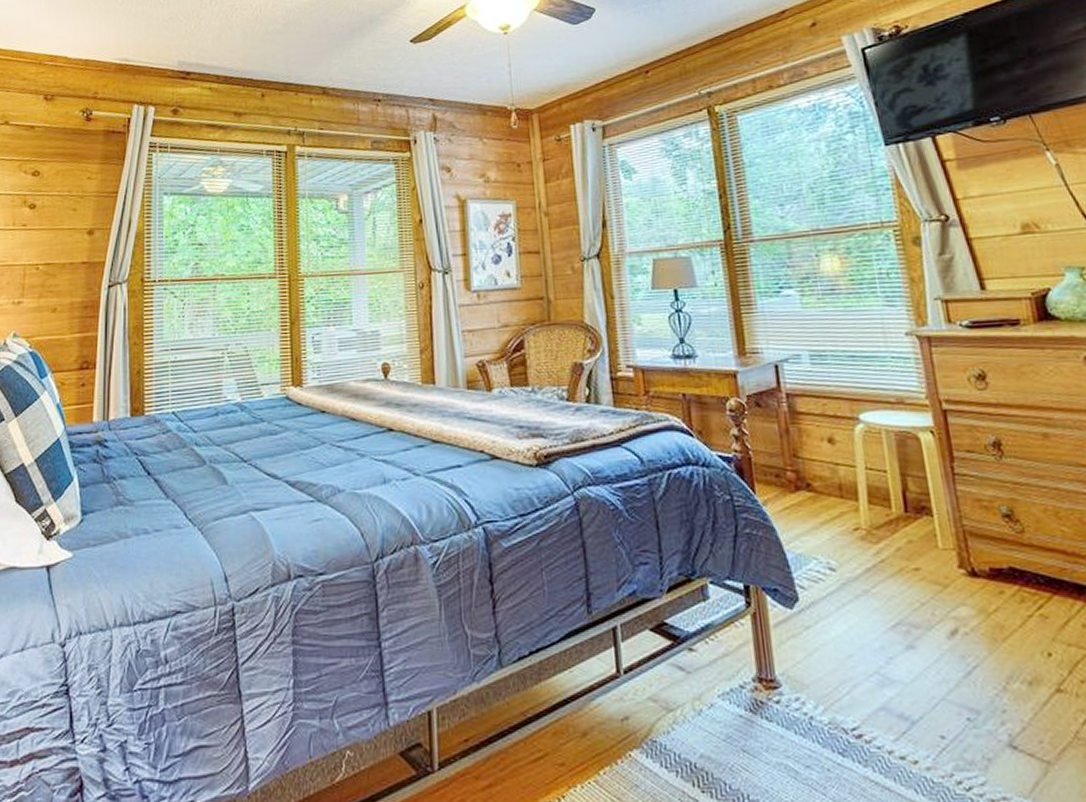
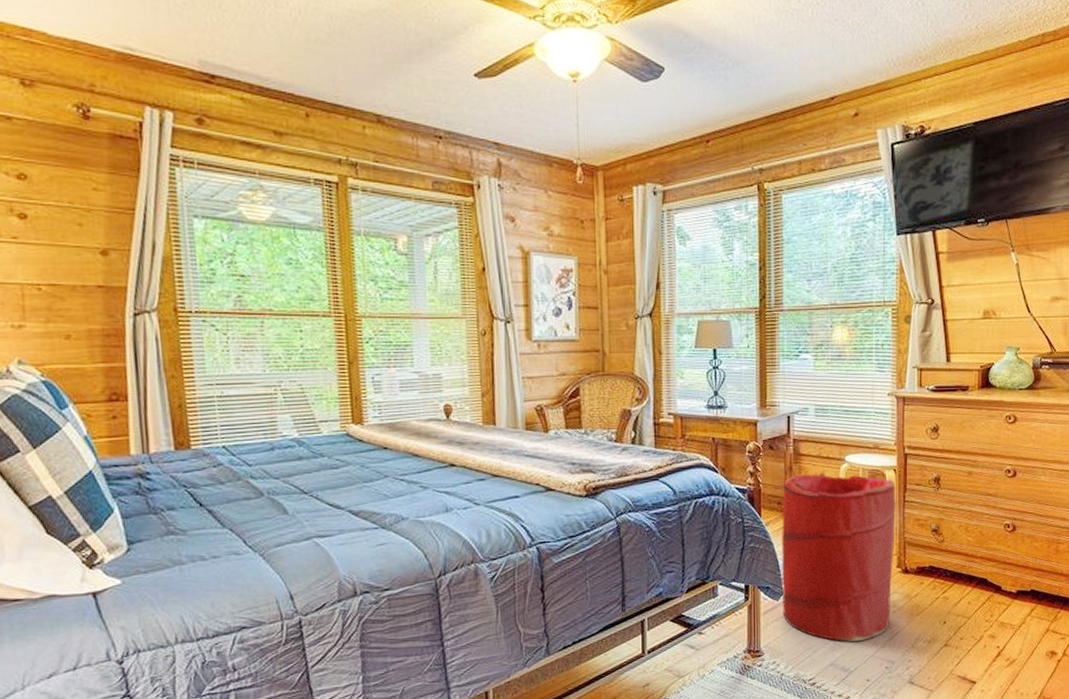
laundry hamper: none [779,437,962,675] -> present [782,474,896,642]

